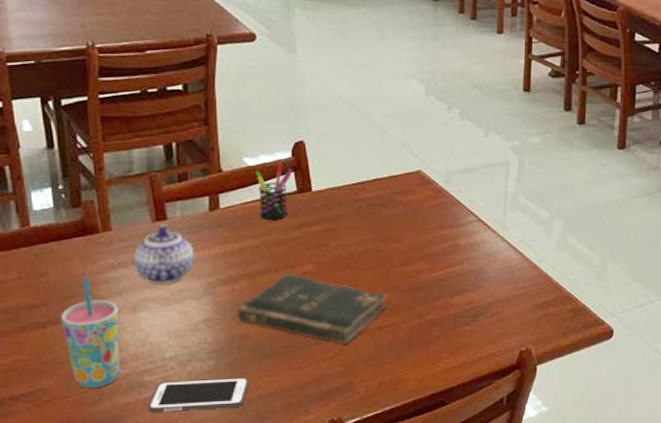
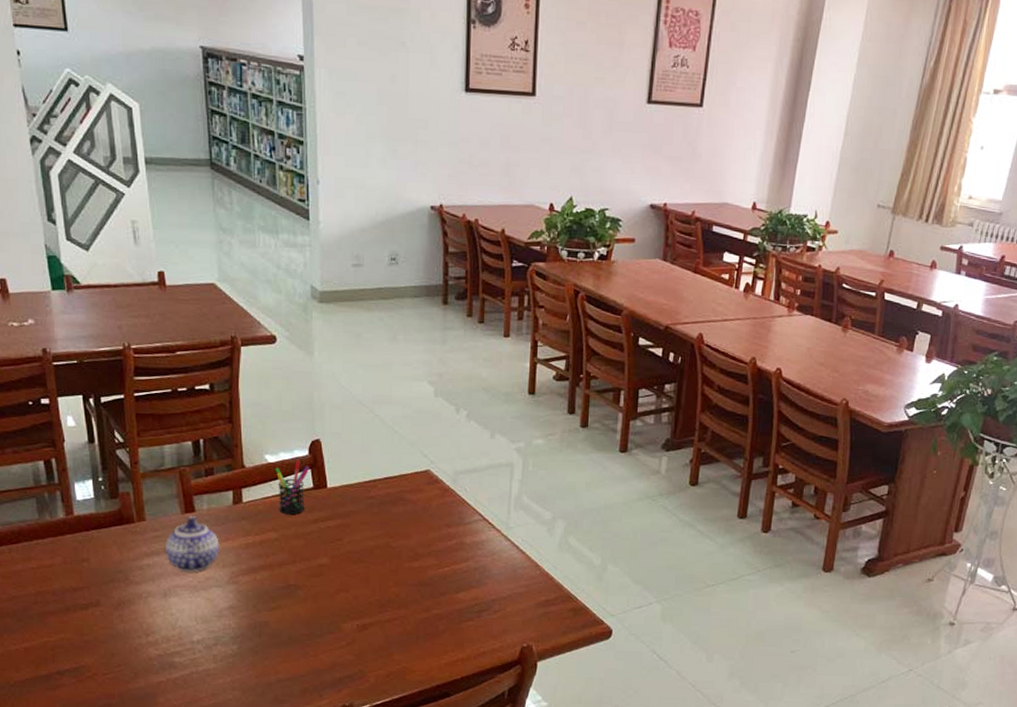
cup: present [60,276,121,388] -> none [100,563,154,666]
cell phone: present [148,378,249,412] -> none [177,662,269,691]
bible: present [237,274,388,344] -> none [258,566,397,634]

